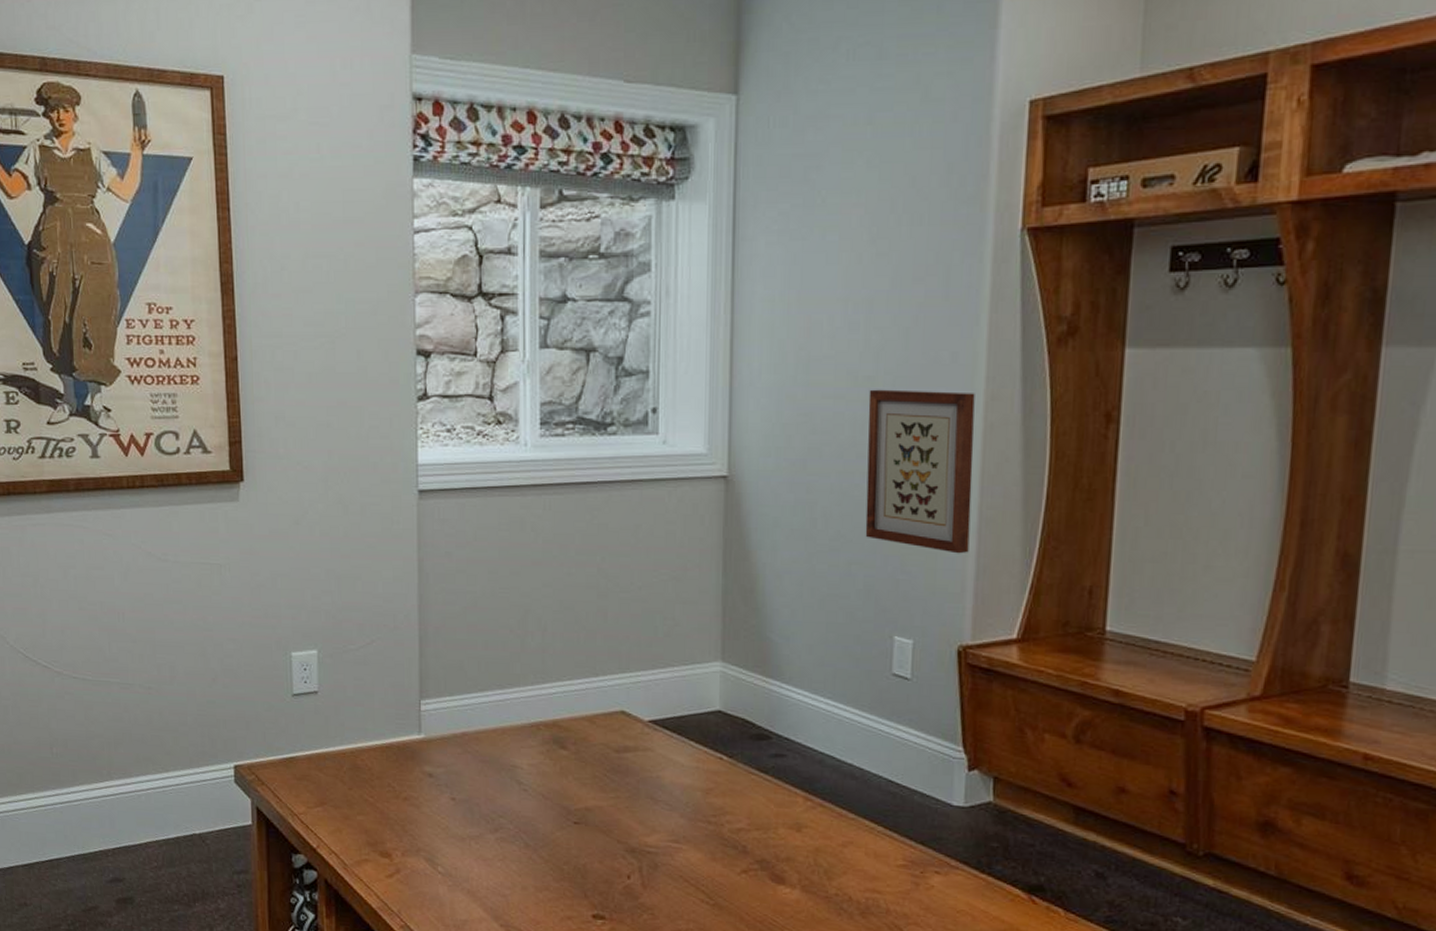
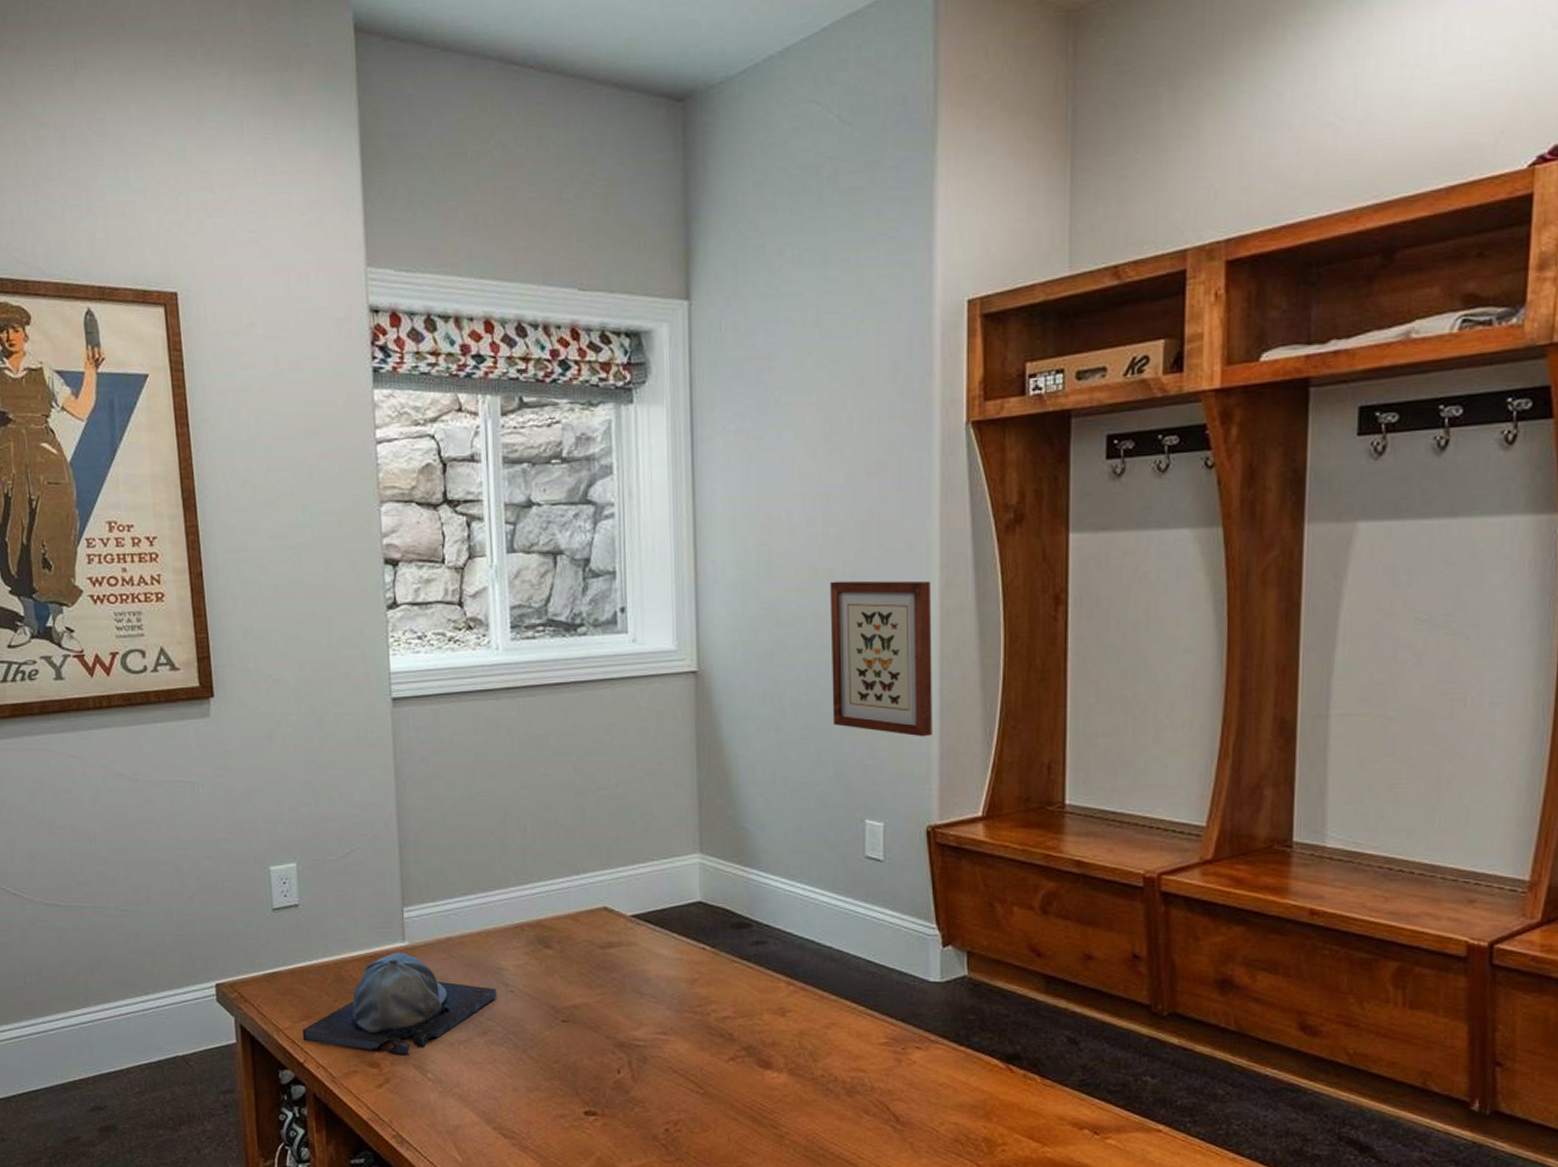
baseball cap: none [316,745,510,848] -> present [302,953,497,1056]

